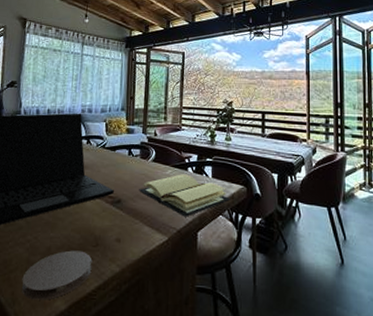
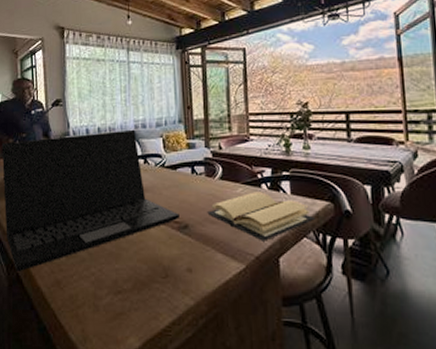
coaster: present [21,250,92,300] -> none [91,283,164,337]

